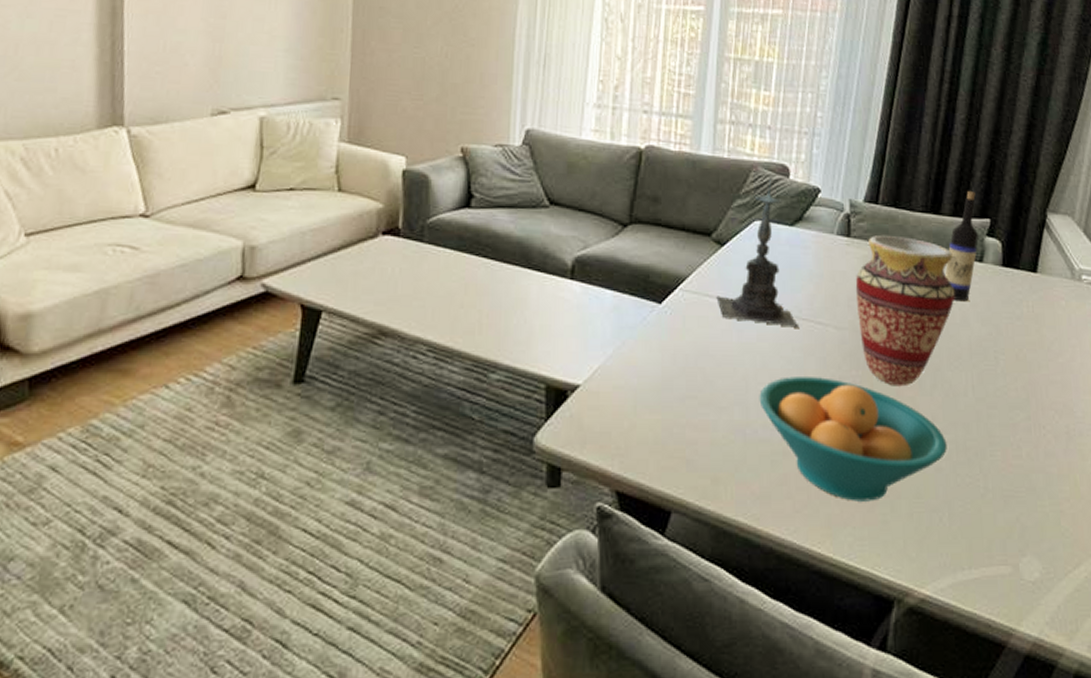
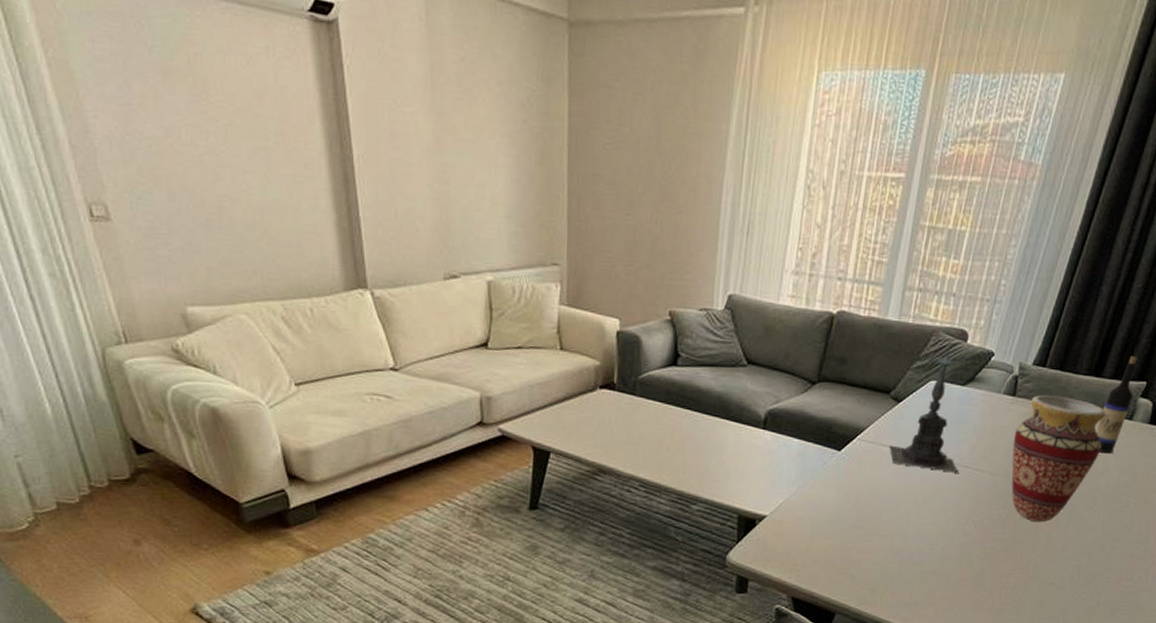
fruit bowl: present [759,377,947,501] -> none [917,513,1072,610]

